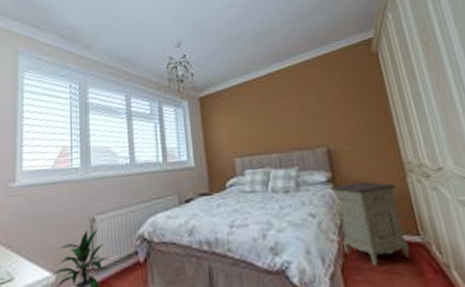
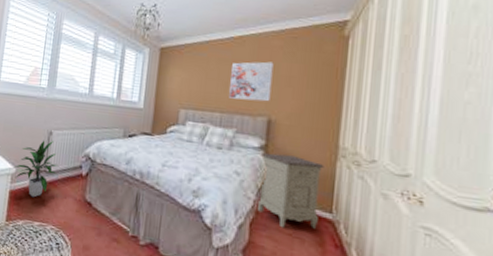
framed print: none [276,90,323,136] -> present [229,61,274,102]

